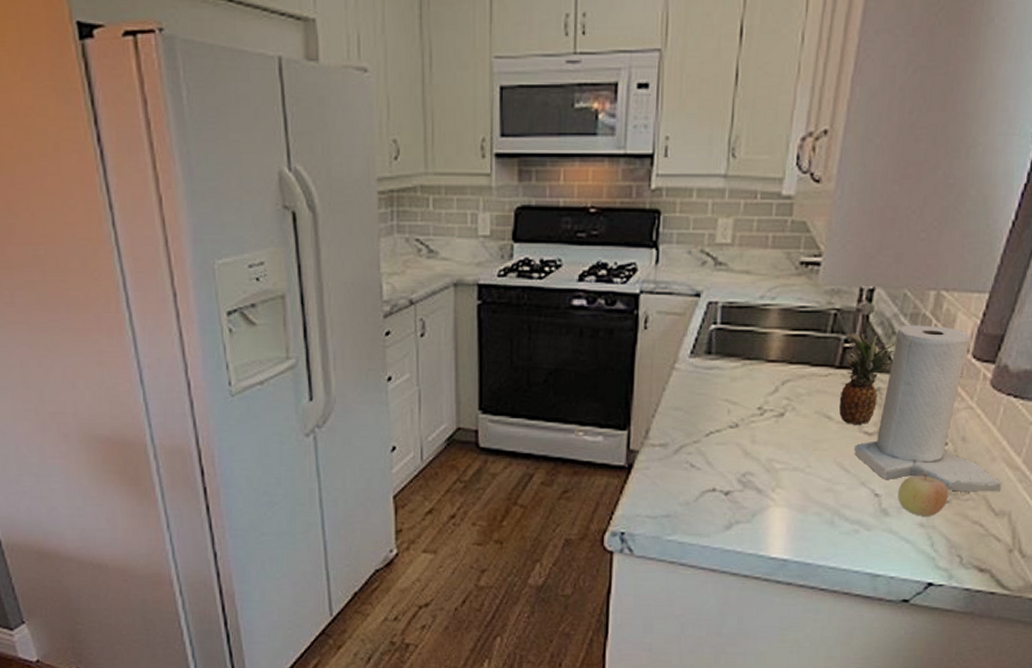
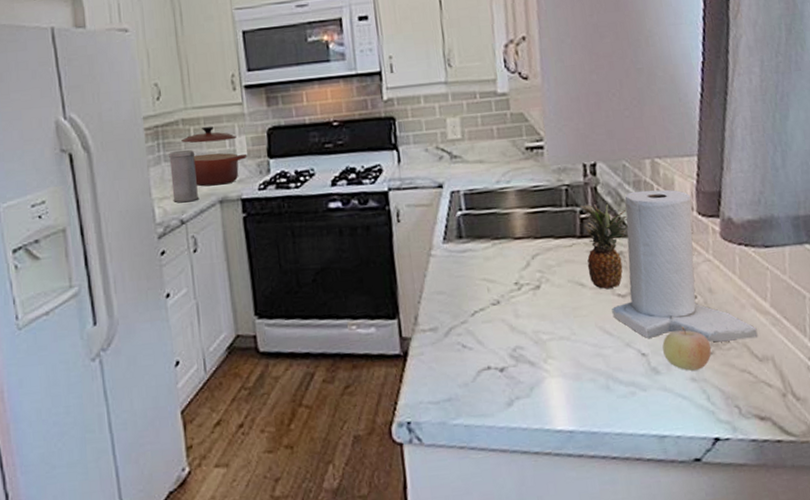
canister: none [403,221,432,281] -> present [169,149,200,203]
saucepan: none [418,197,488,266] -> present [181,126,246,186]

